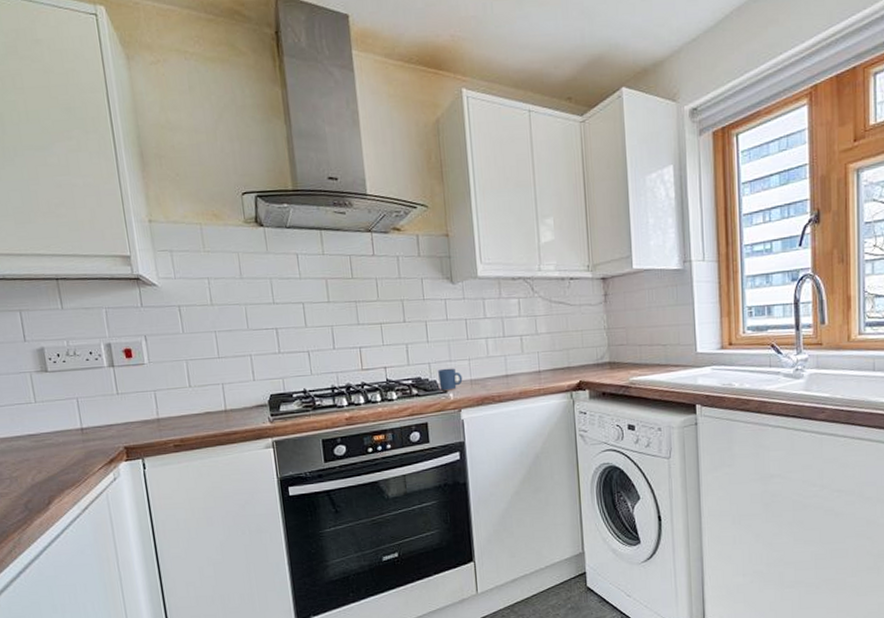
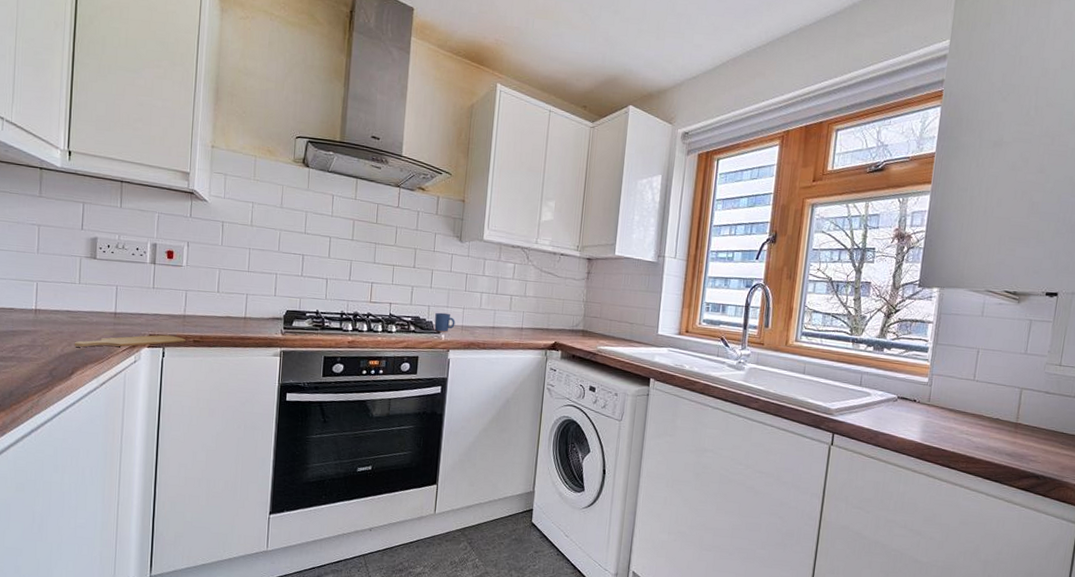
chopping board: none [44,443,167,473] -> present [74,334,187,348]

